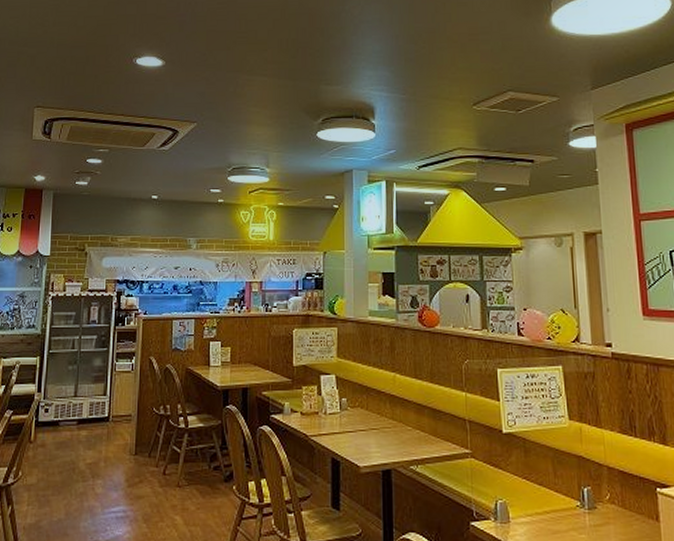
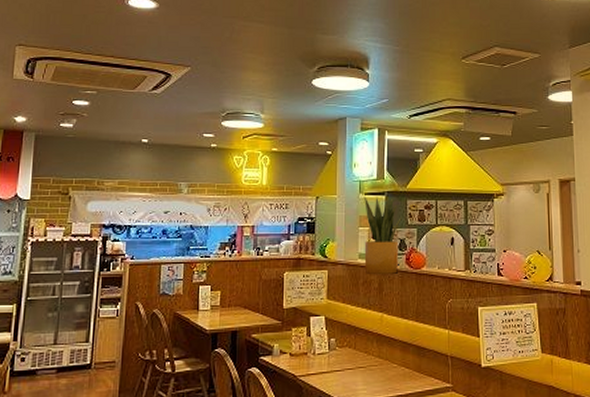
planter: none [373,251,414,334] -> present [364,196,403,275]

